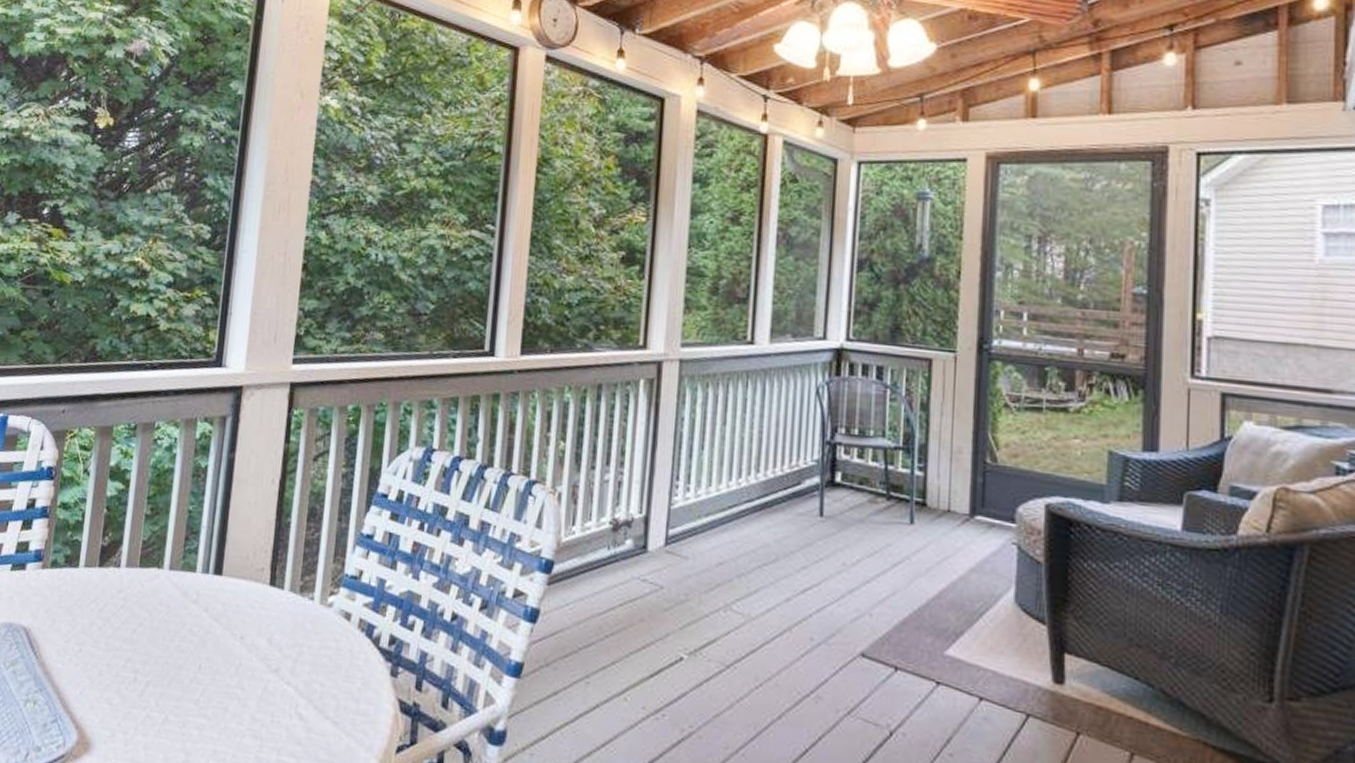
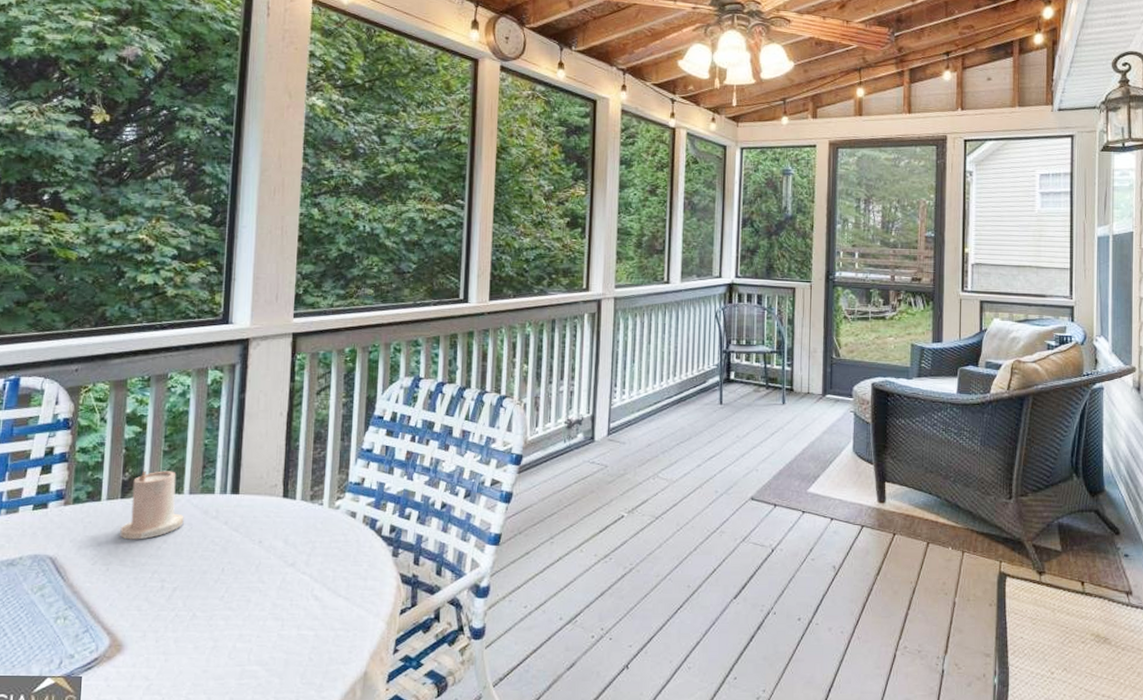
candle: none [95,536,163,619] -> present [120,470,184,540]

